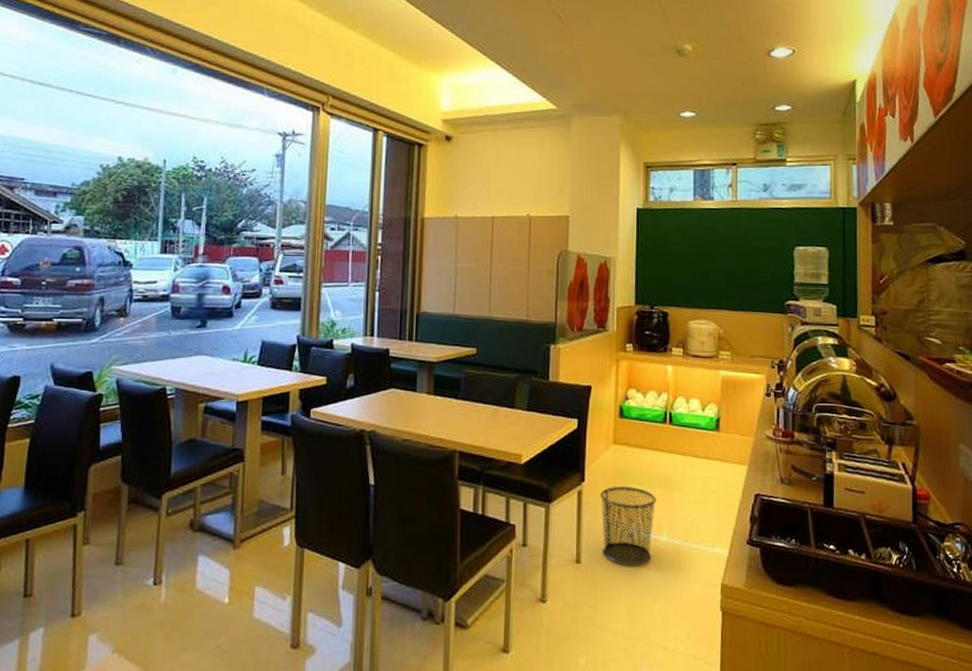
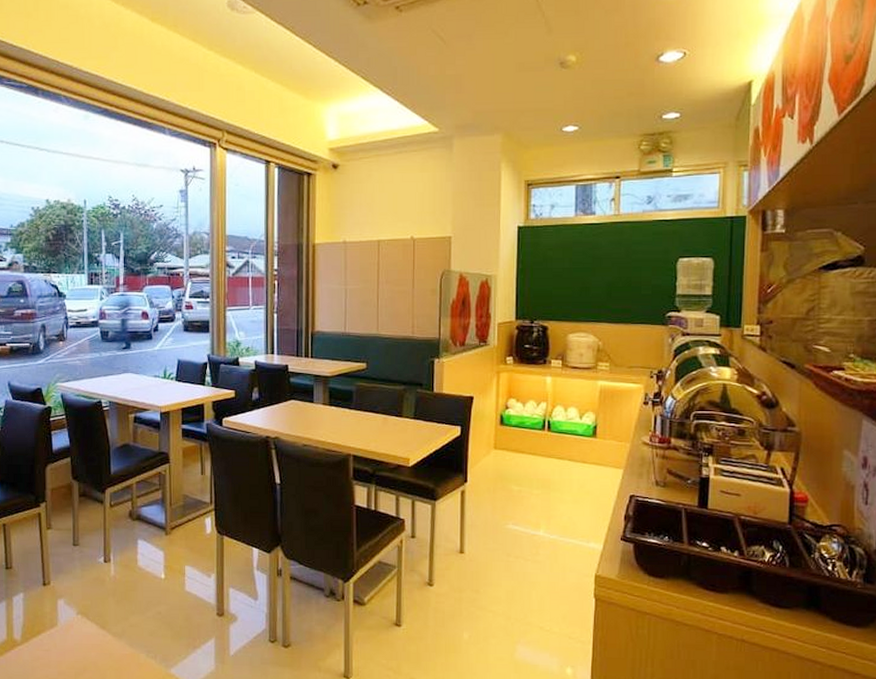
waste bin: present [599,487,657,566] -> none [481,487,535,557]

